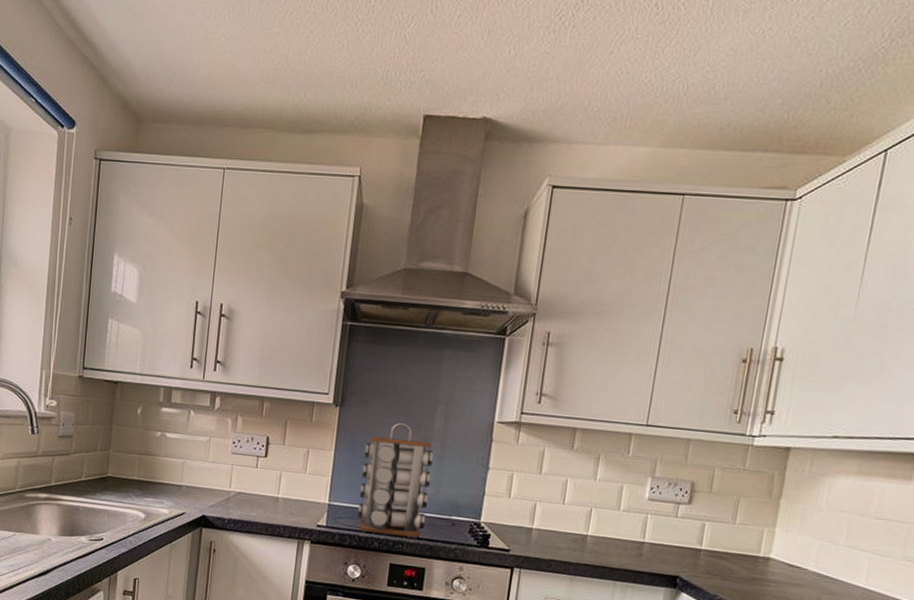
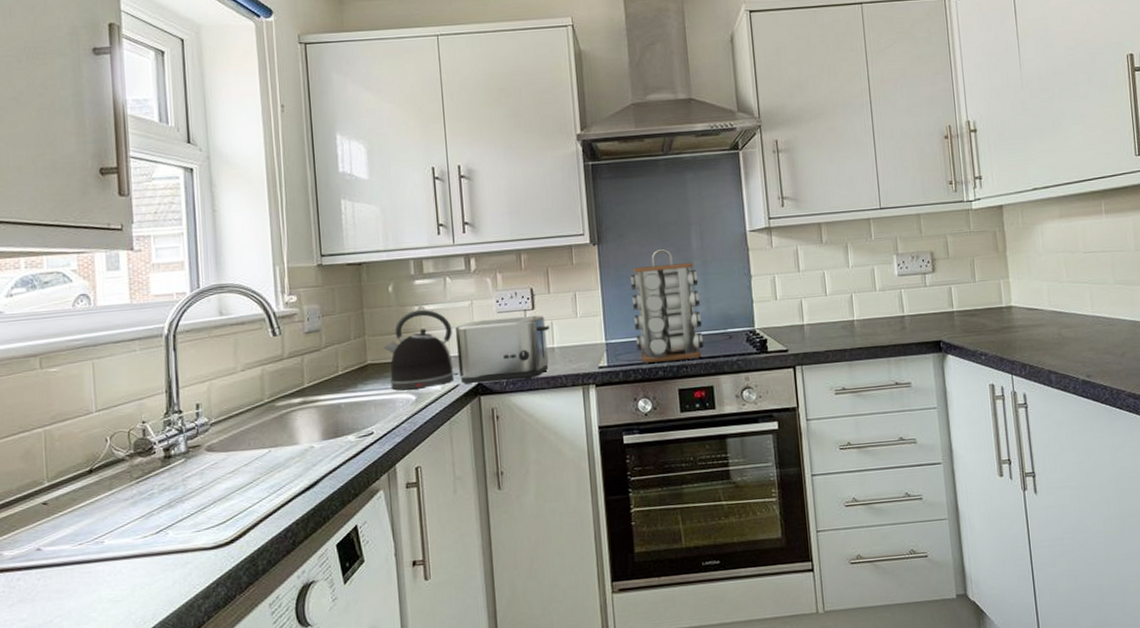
kettle: none [123,435,188,510] -> present [382,309,459,391]
toaster: none [187,456,278,523] -> present [455,315,550,385]

